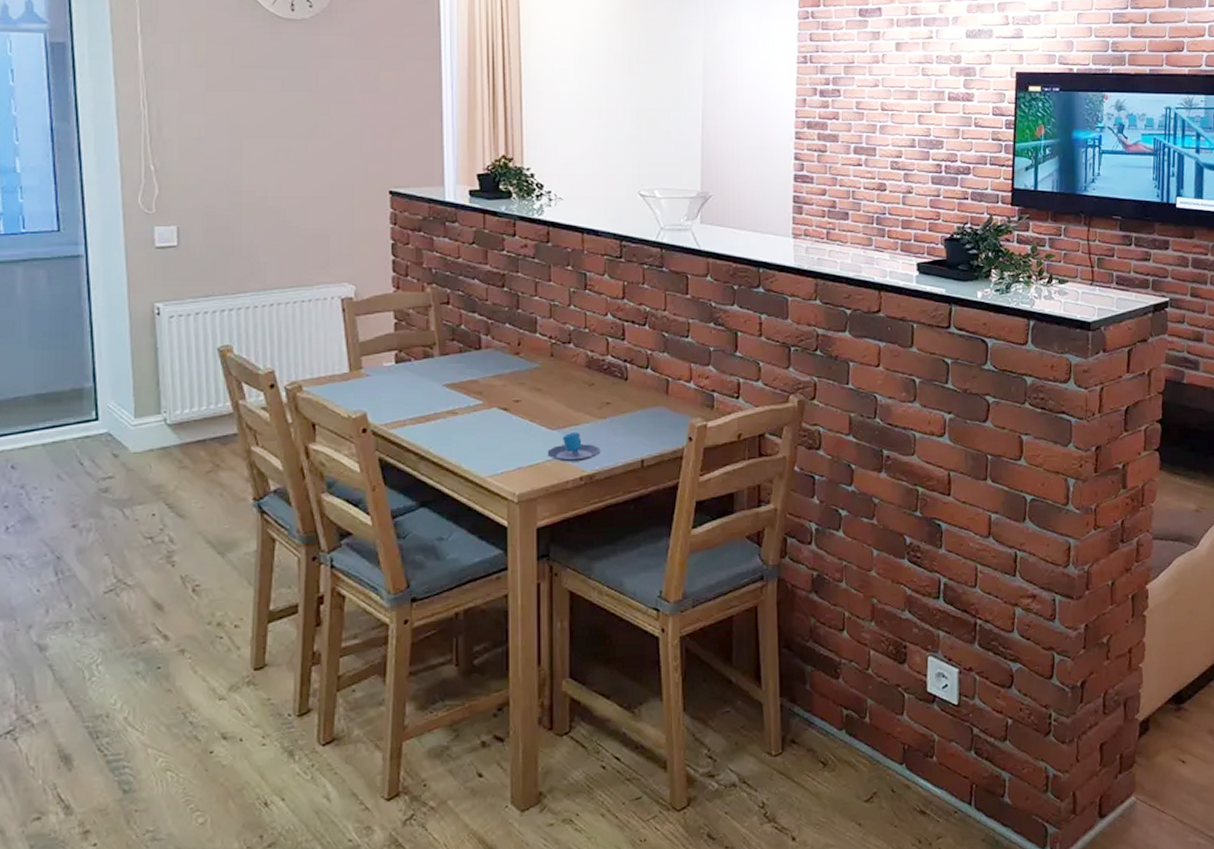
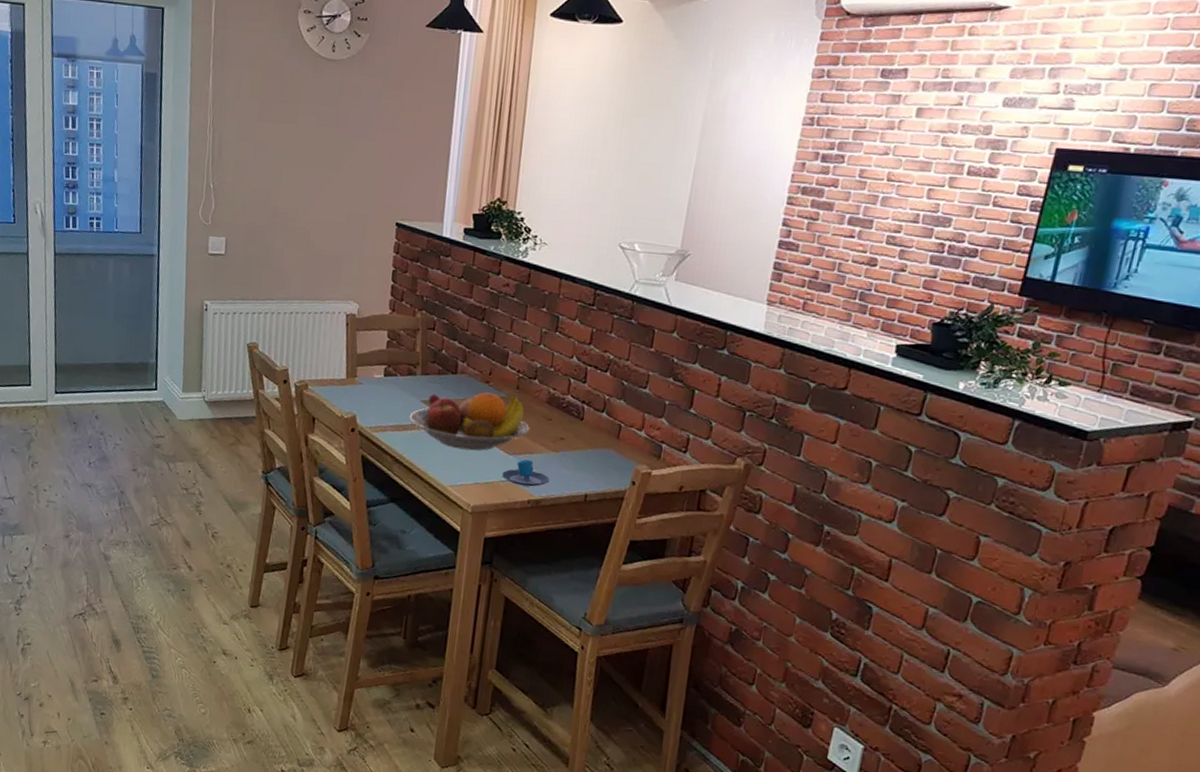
fruit bowl: none [431,363,571,433] -> present [409,392,530,451]

